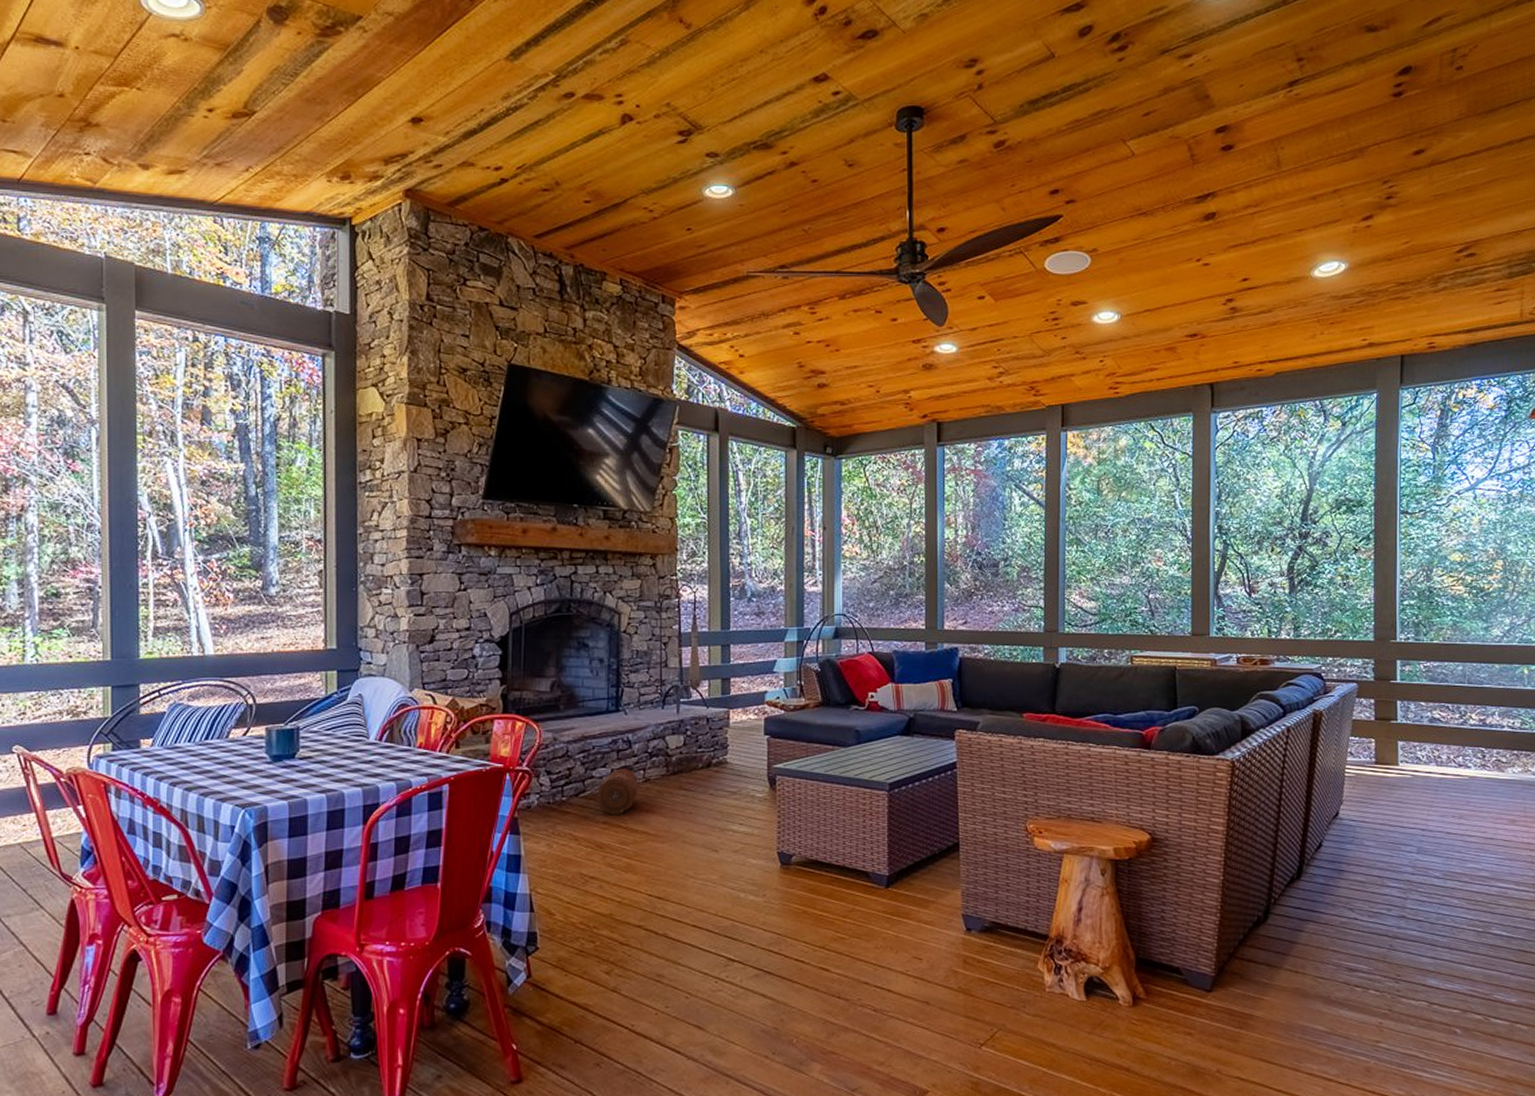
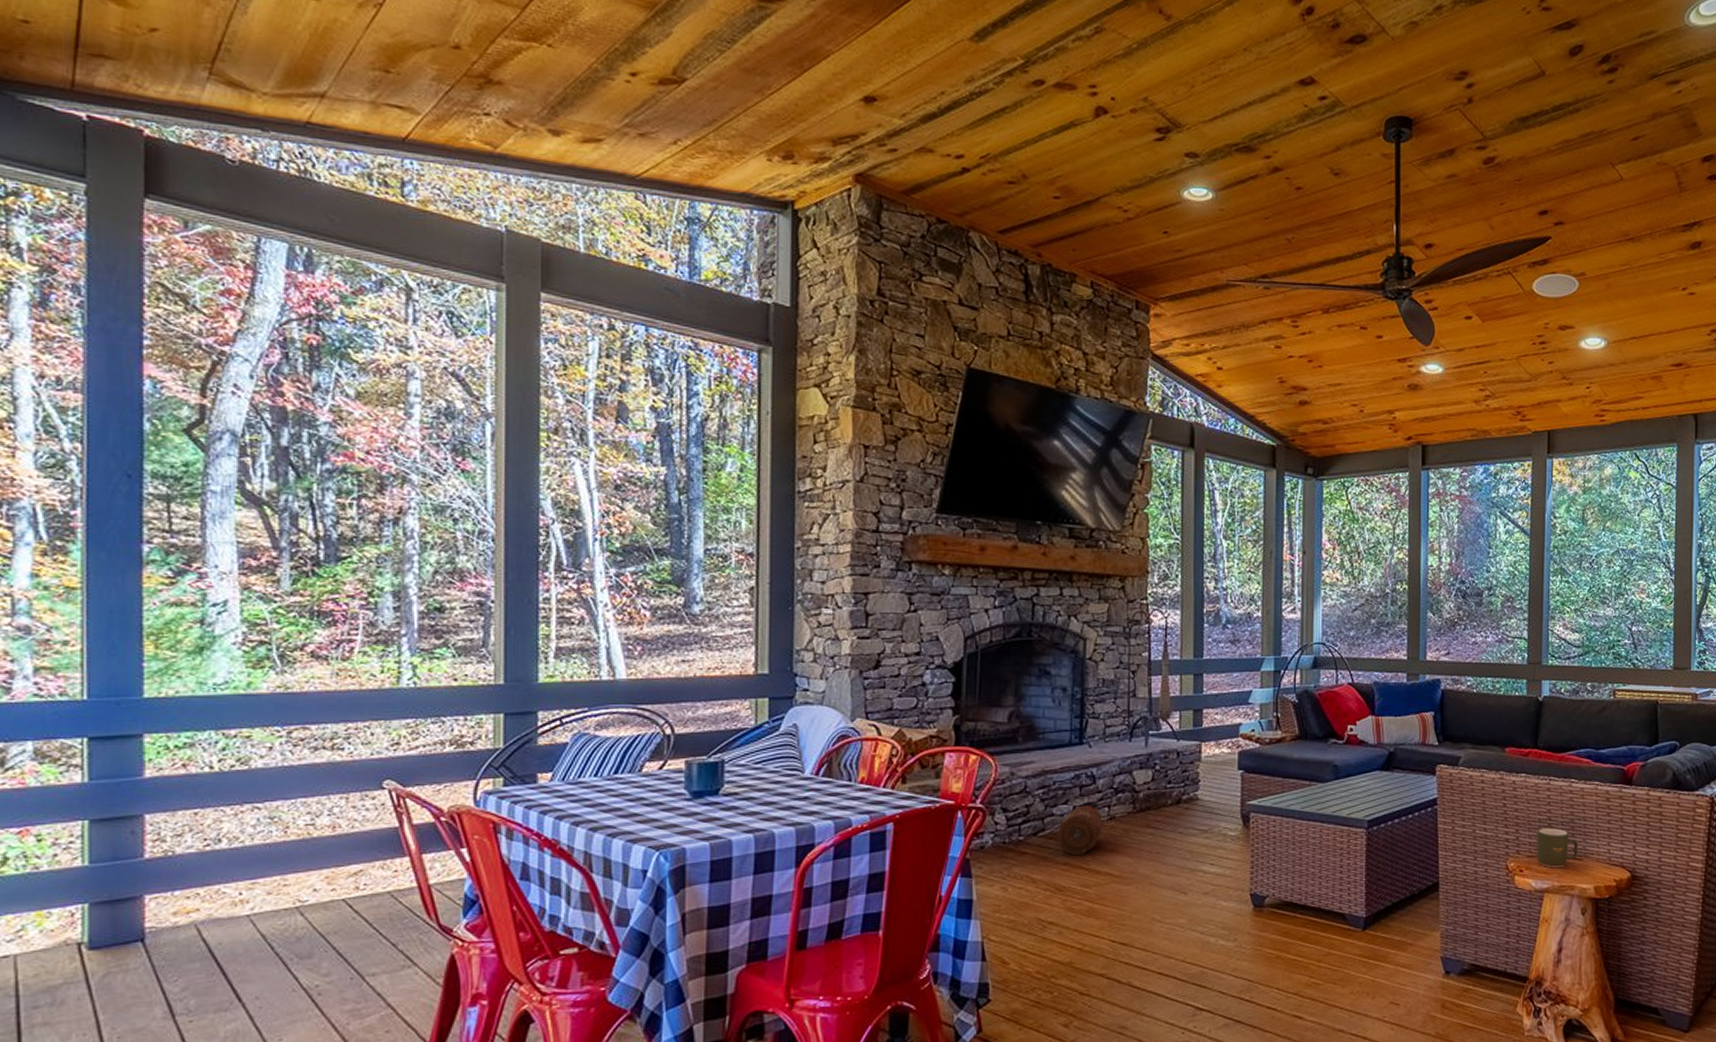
mug: none [1056,791,1097,830] -> present [1537,828,1579,868]

